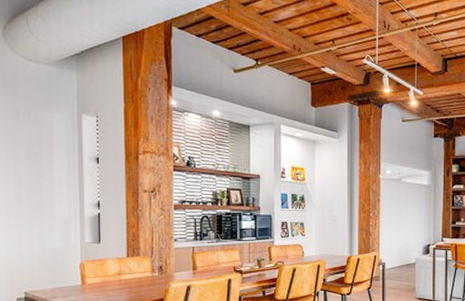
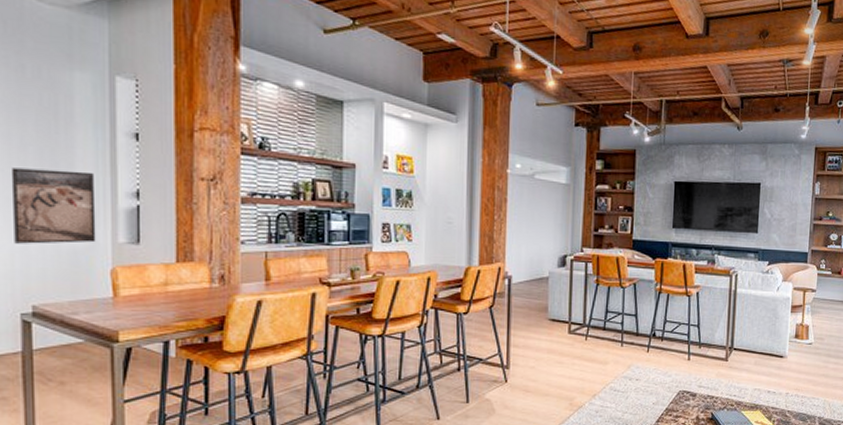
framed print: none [9,187,69,245] -> present [10,168,96,244]

